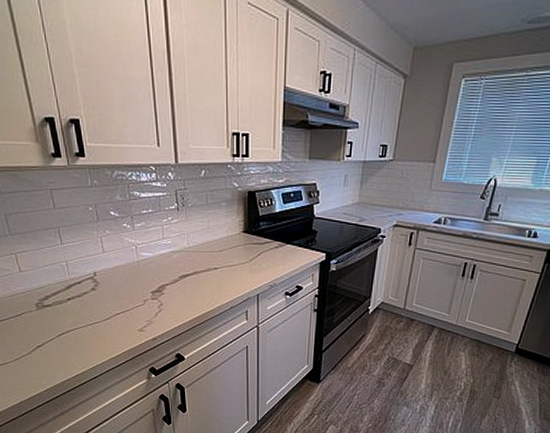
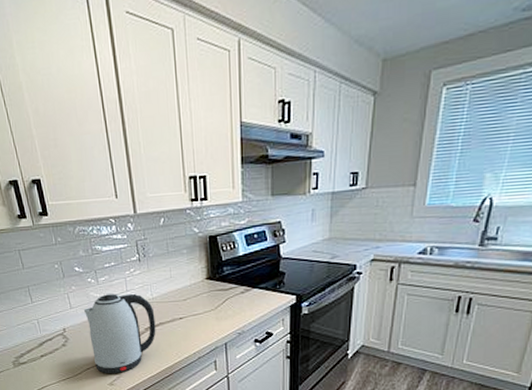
kettle: none [118,240,190,320] -> present [84,293,156,374]

